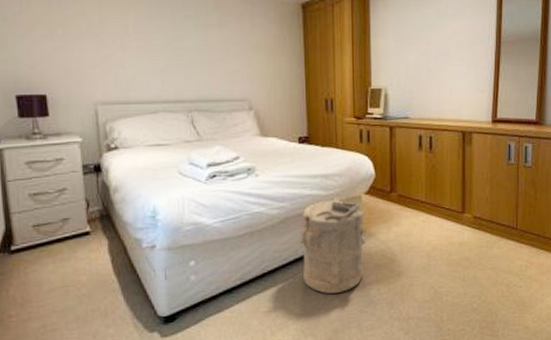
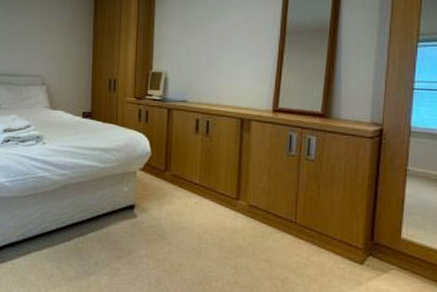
laundry hamper: present [298,197,365,294] -> none [76,170,139,262]

